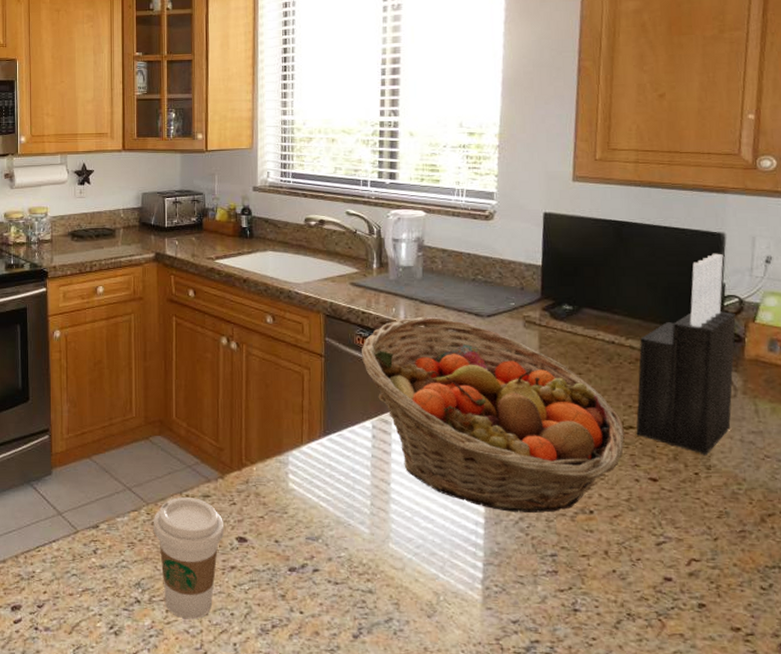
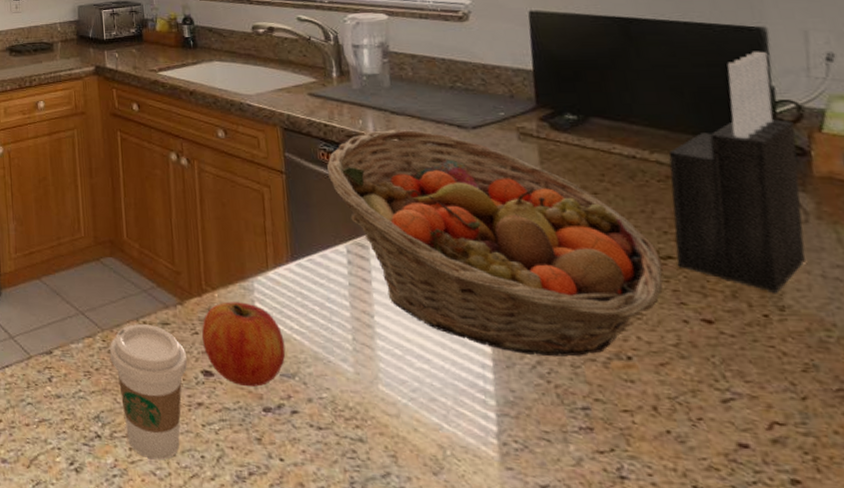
apple: none [239,474,312,549] -> present [202,302,286,387]

